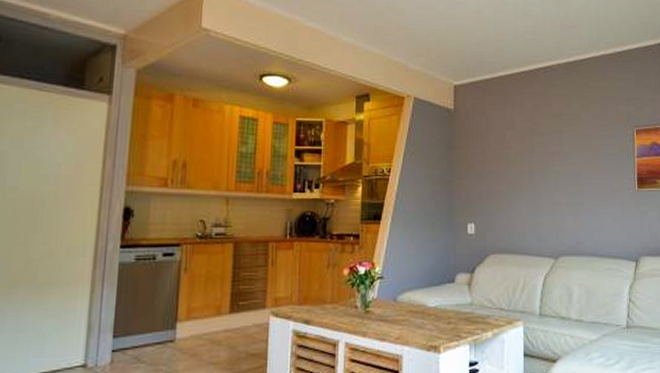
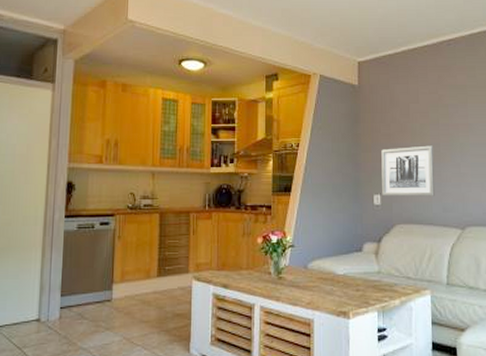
wall art: none [476,173,530,226] -> present [381,145,436,197]

